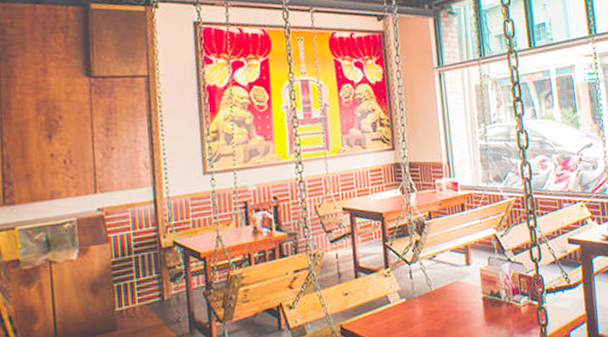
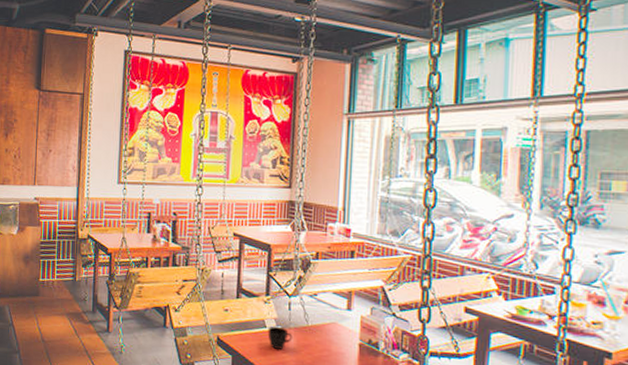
cup: none [392,298,419,324] -> present [267,326,293,350]

